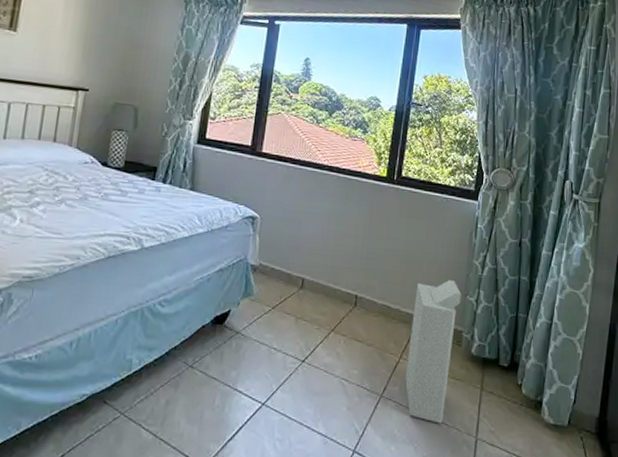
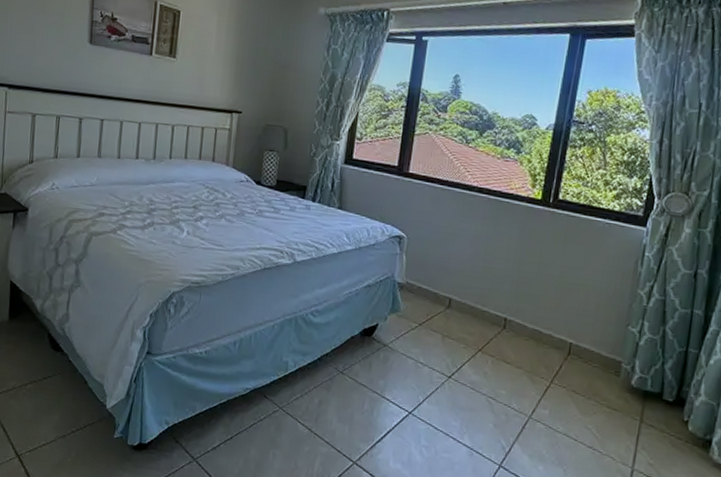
air purifier: present [405,279,461,424] -> none [555,308,622,450]

